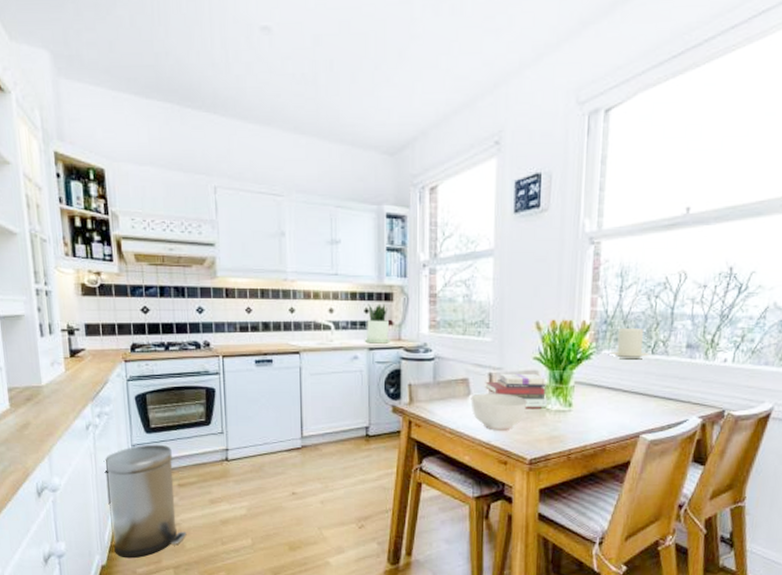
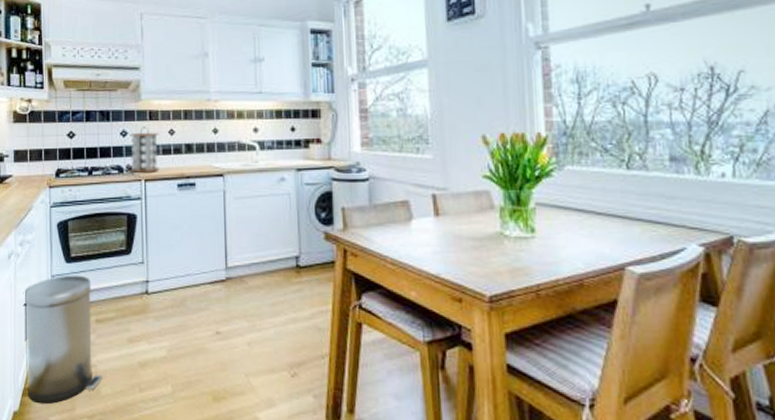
spice rack: none [205,304,237,350] -> present [129,126,160,174]
planter: present [364,303,390,344] -> none [291,121,319,164]
bowl: present [470,393,527,431] -> none [413,217,481,261]
books: present [485,373,547,410] -> none [428,194,504,236]
candle: present [609,327,650,360] -> none [574,139,625,176]

